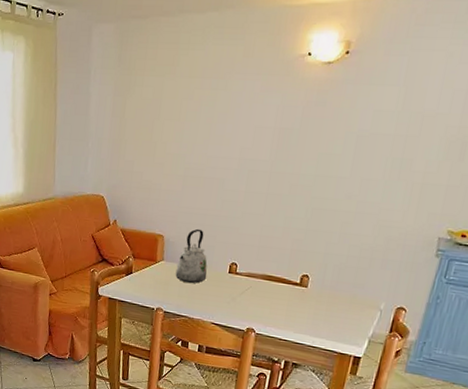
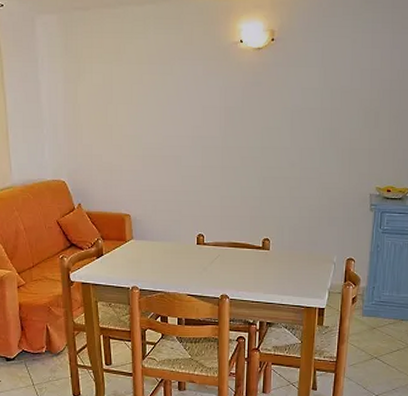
kettle: present [175,228,207,283] -> none [146,205,177,258]

